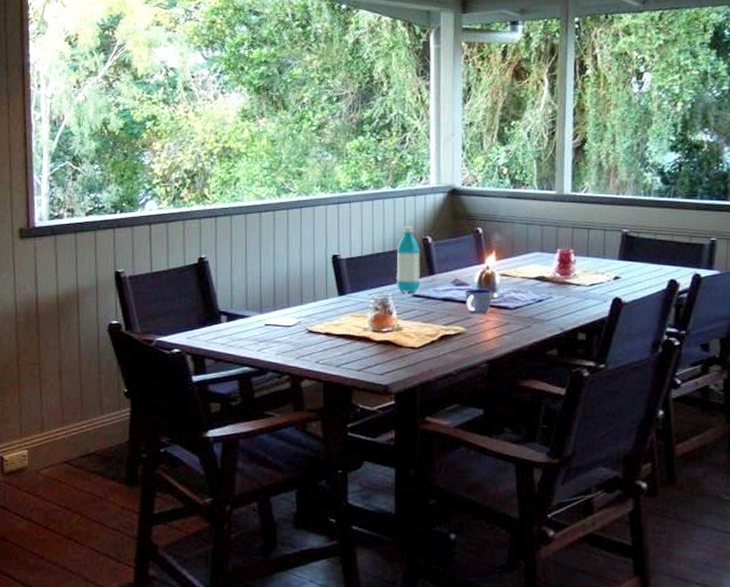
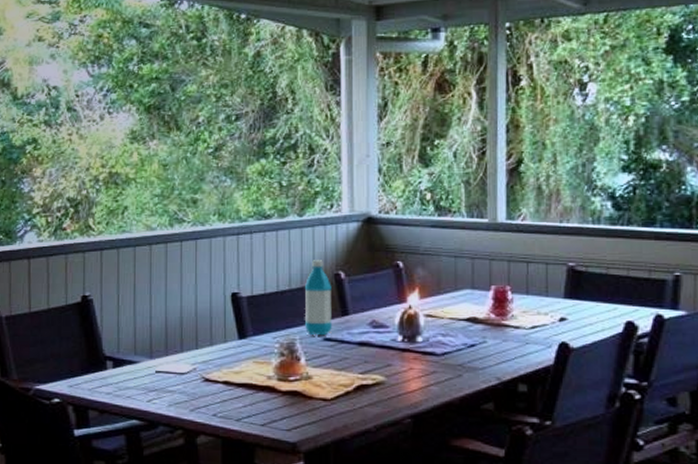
cup: present [465,288,492,314] -> none [384,331,415,361]

